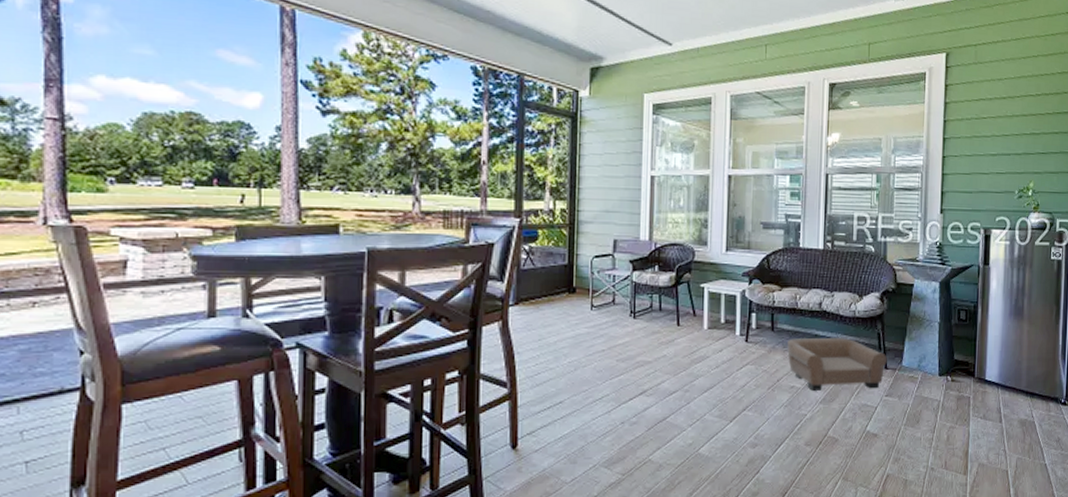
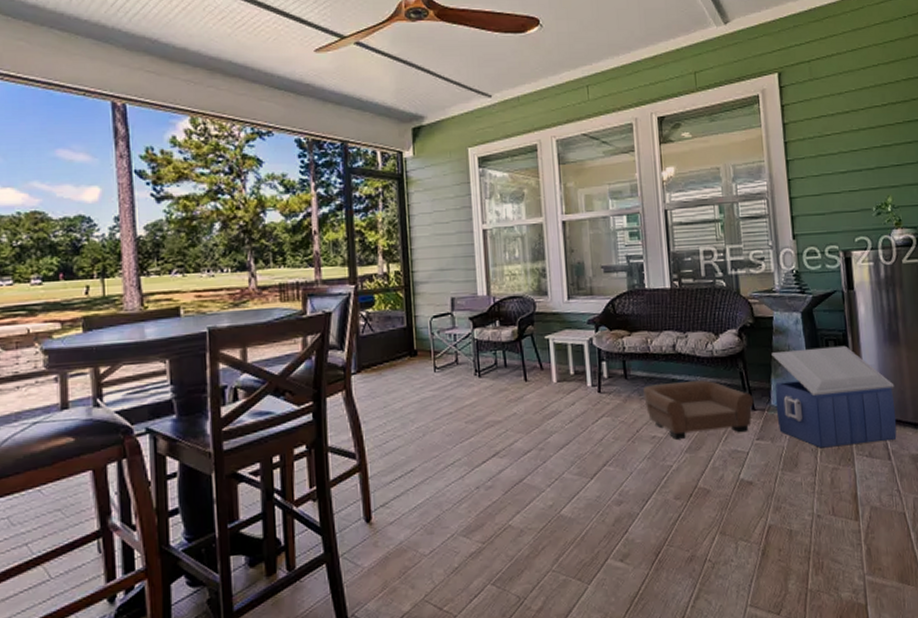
cooler: none [906,316,1014,408] -> present [771,345,897,448]

